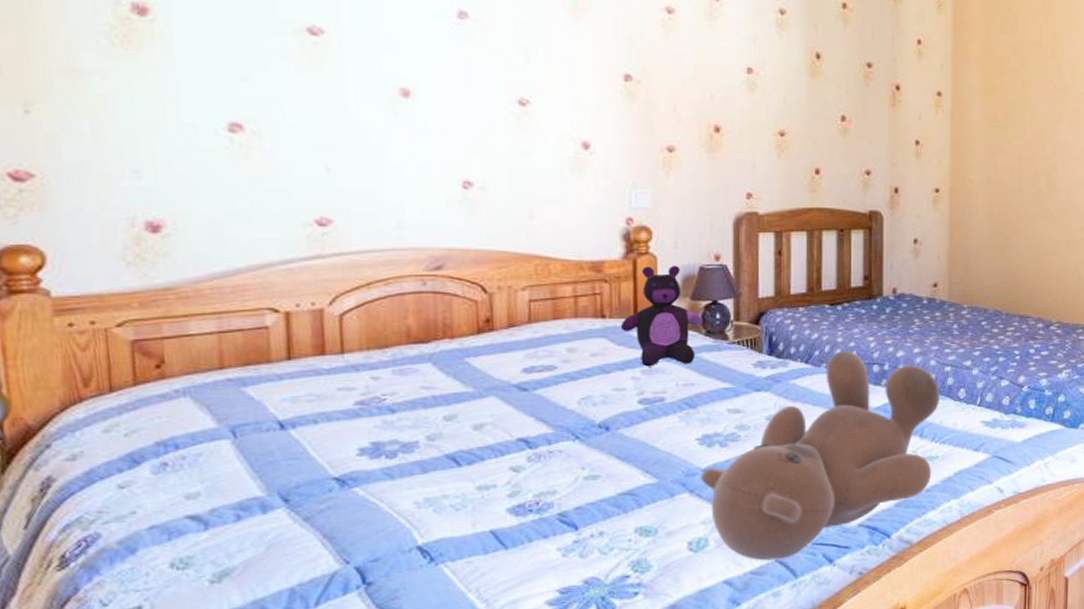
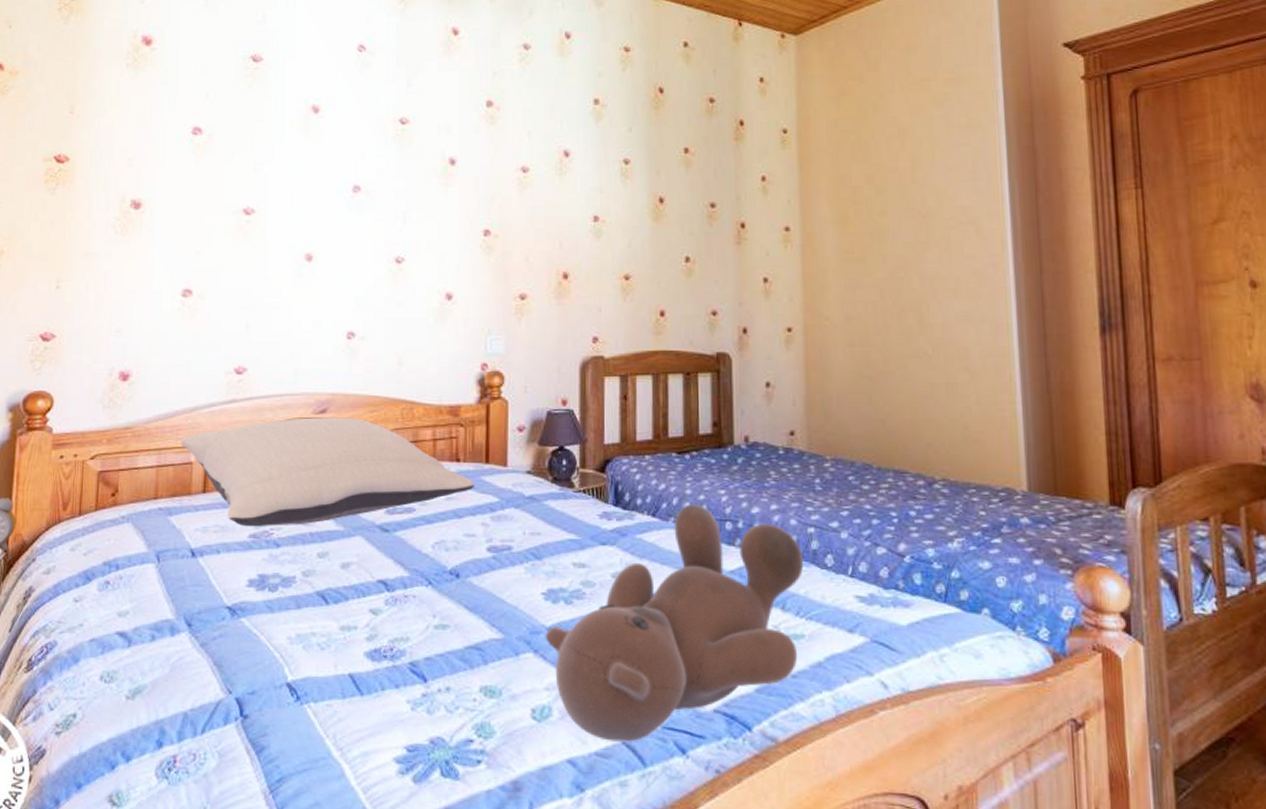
pillow: none [248,274,624,394] -> present [180,417,476,527]
stuffed animal: present [620,265,703,367] -> none [473,409,550,513]

